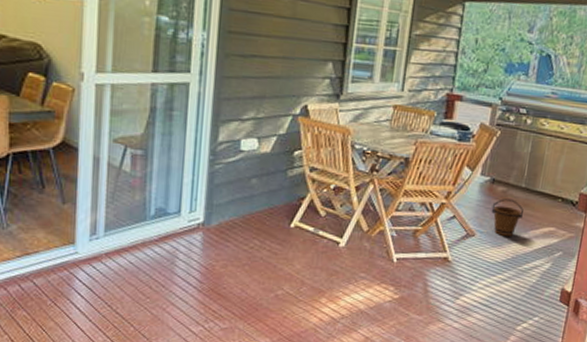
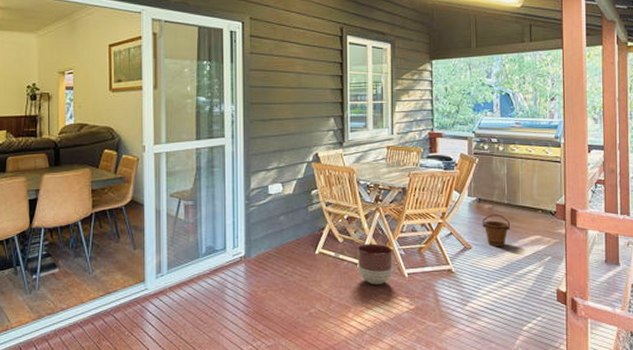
planter: none [339,220,383,269] -> present [357,243,393,285]

